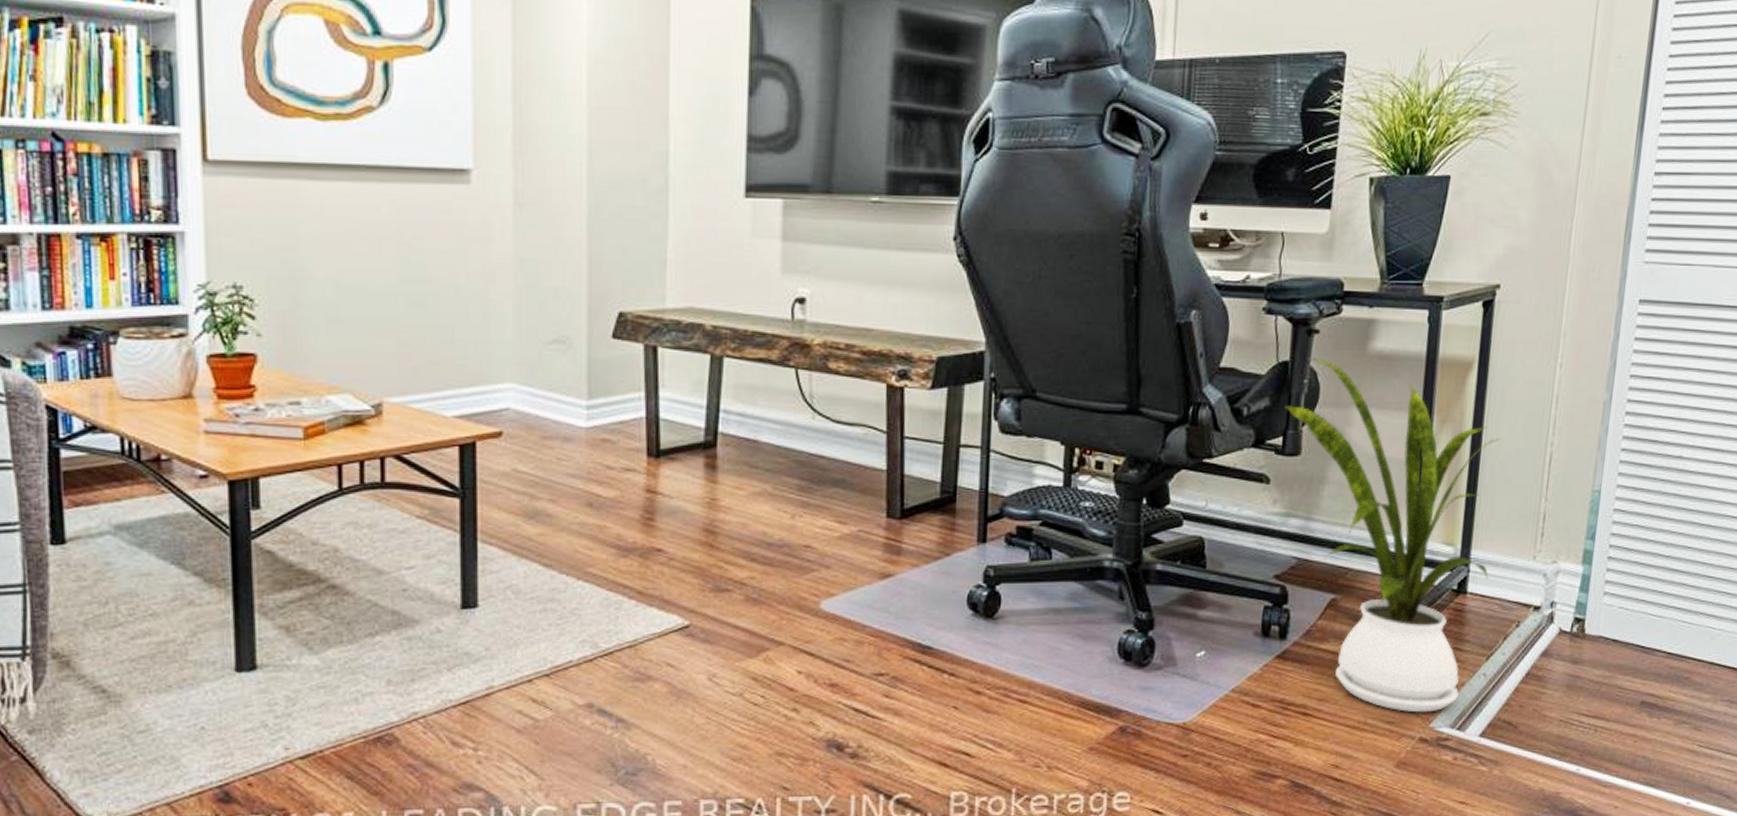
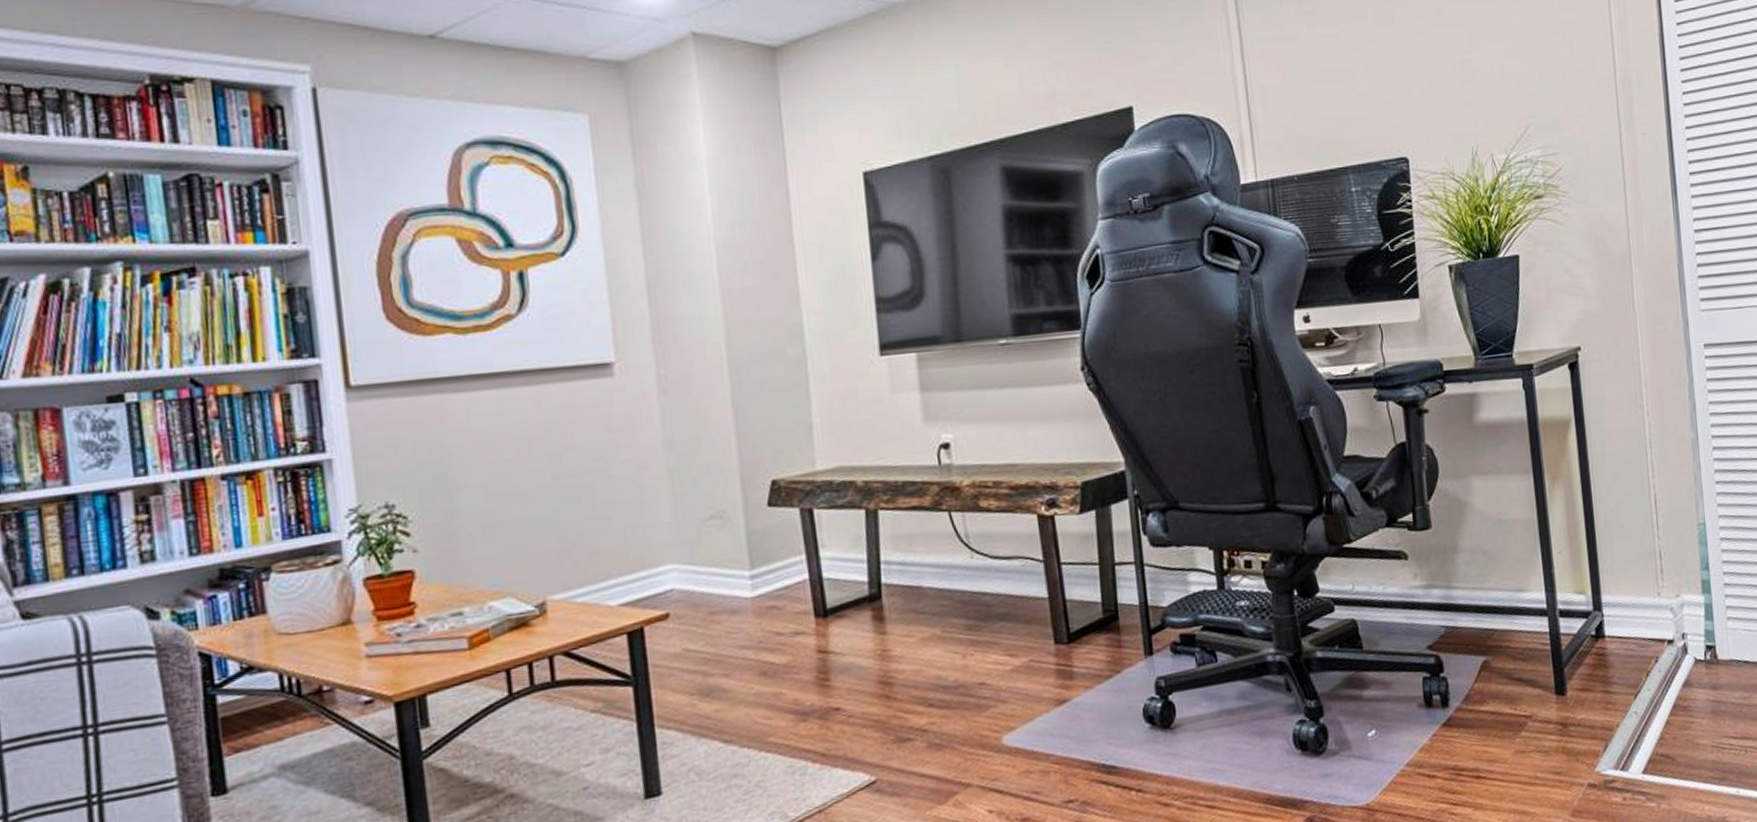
house plant: present [1284,356,1499,713] -> none [1409,435,1622,761]

